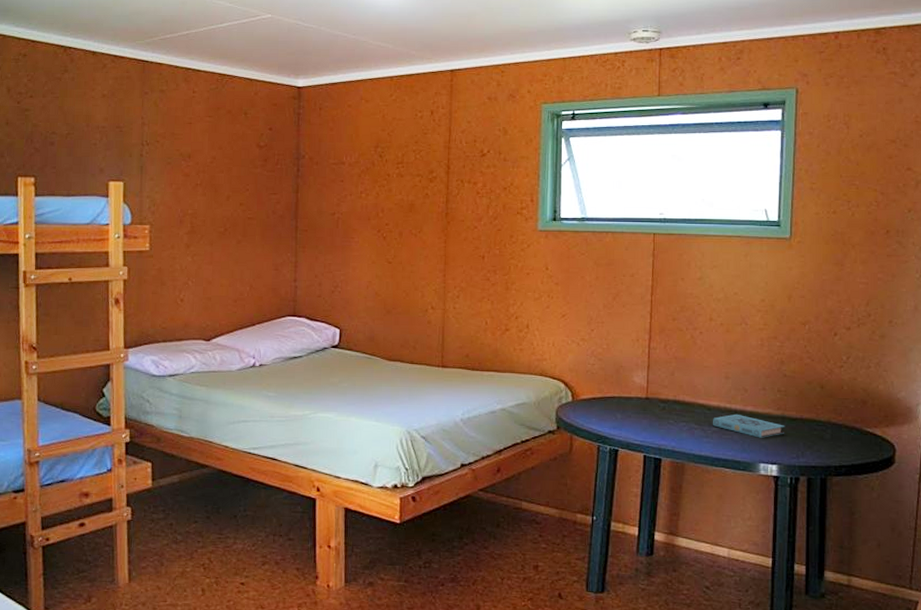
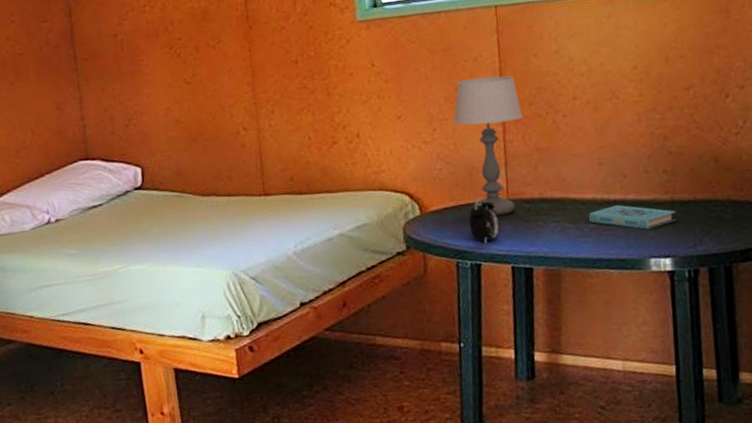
table lamp: none [608,291,667,410] -> present [453,76,523,215]
alarm clock: none [612,392,638,433] -> present [468,196,501,244]

